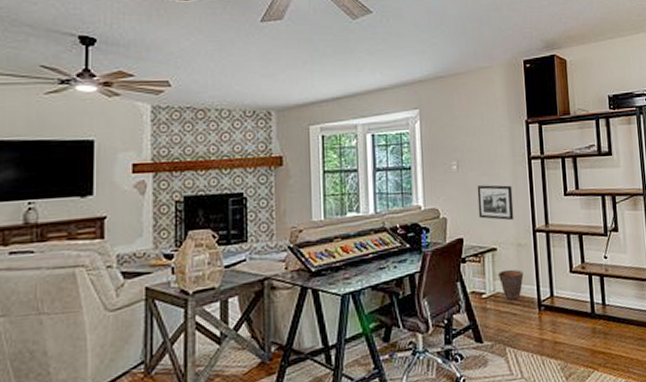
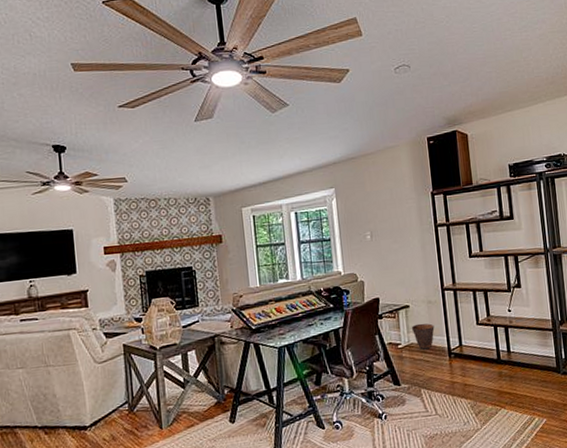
picture frame: present [477,185,514,221] -> none [389,250,424,282]

